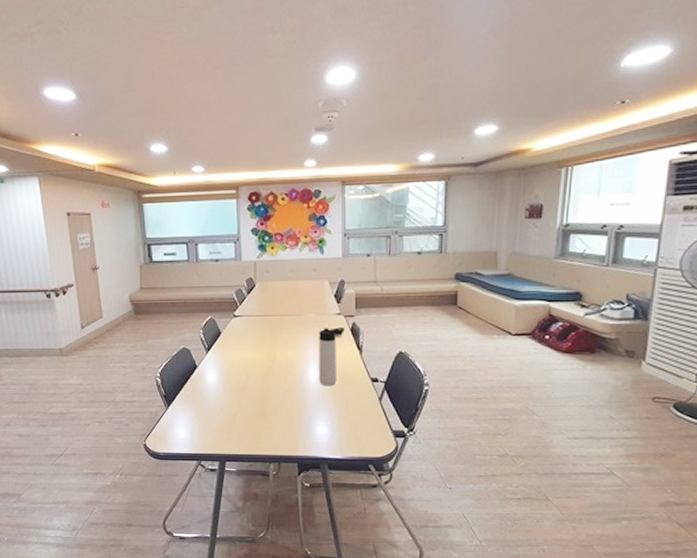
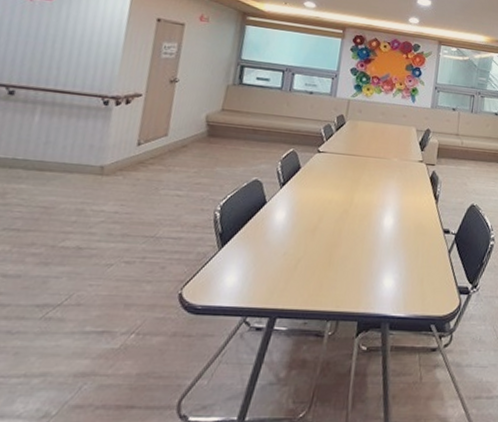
thermos bottle: present [319,328,345,386] -> none [393,173,425,235]

